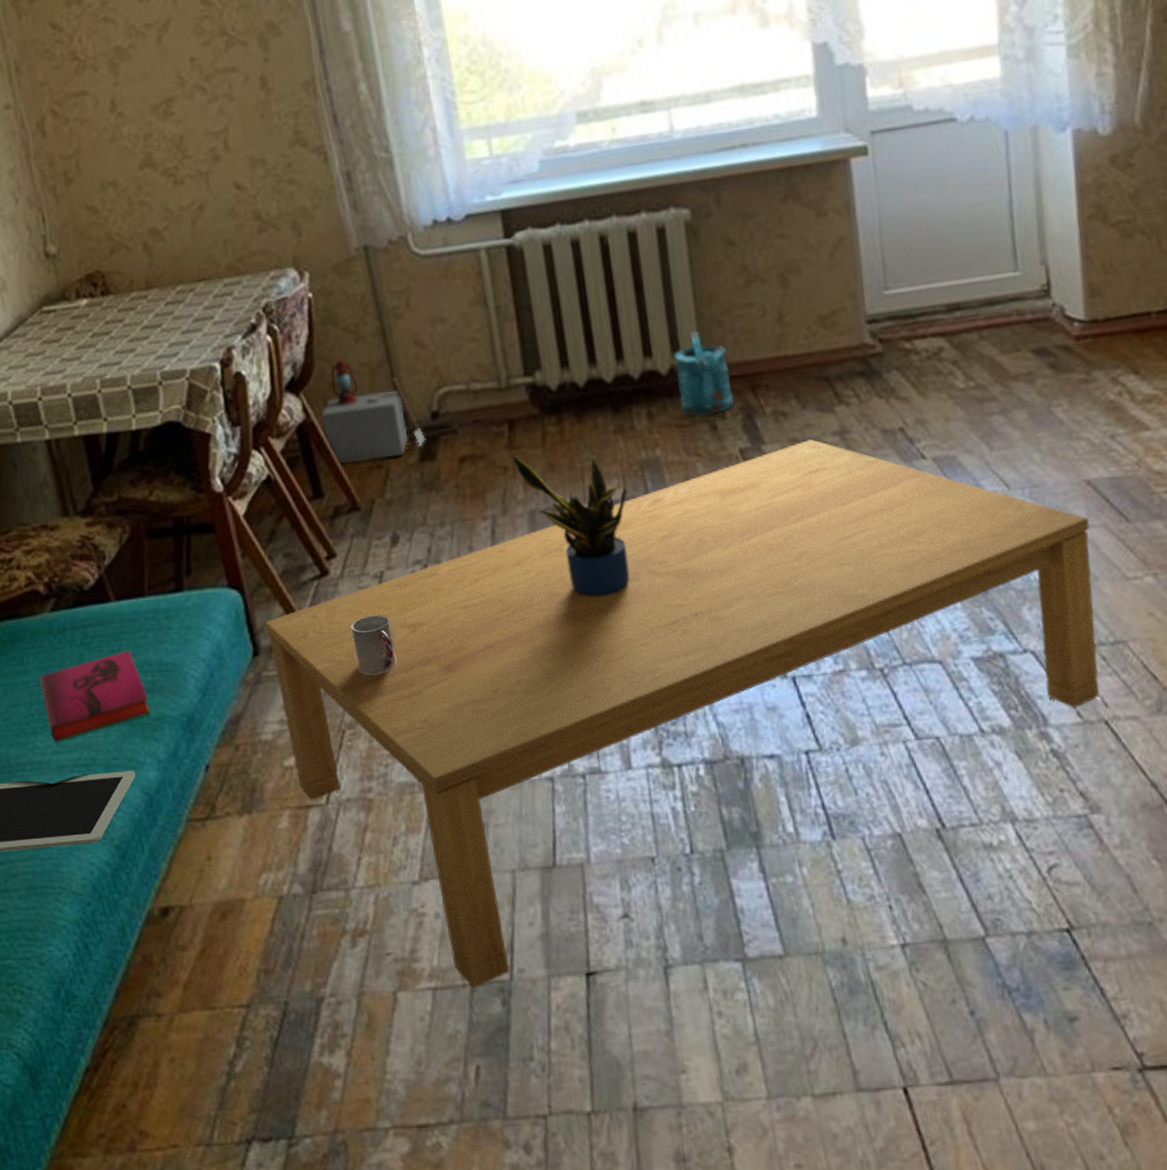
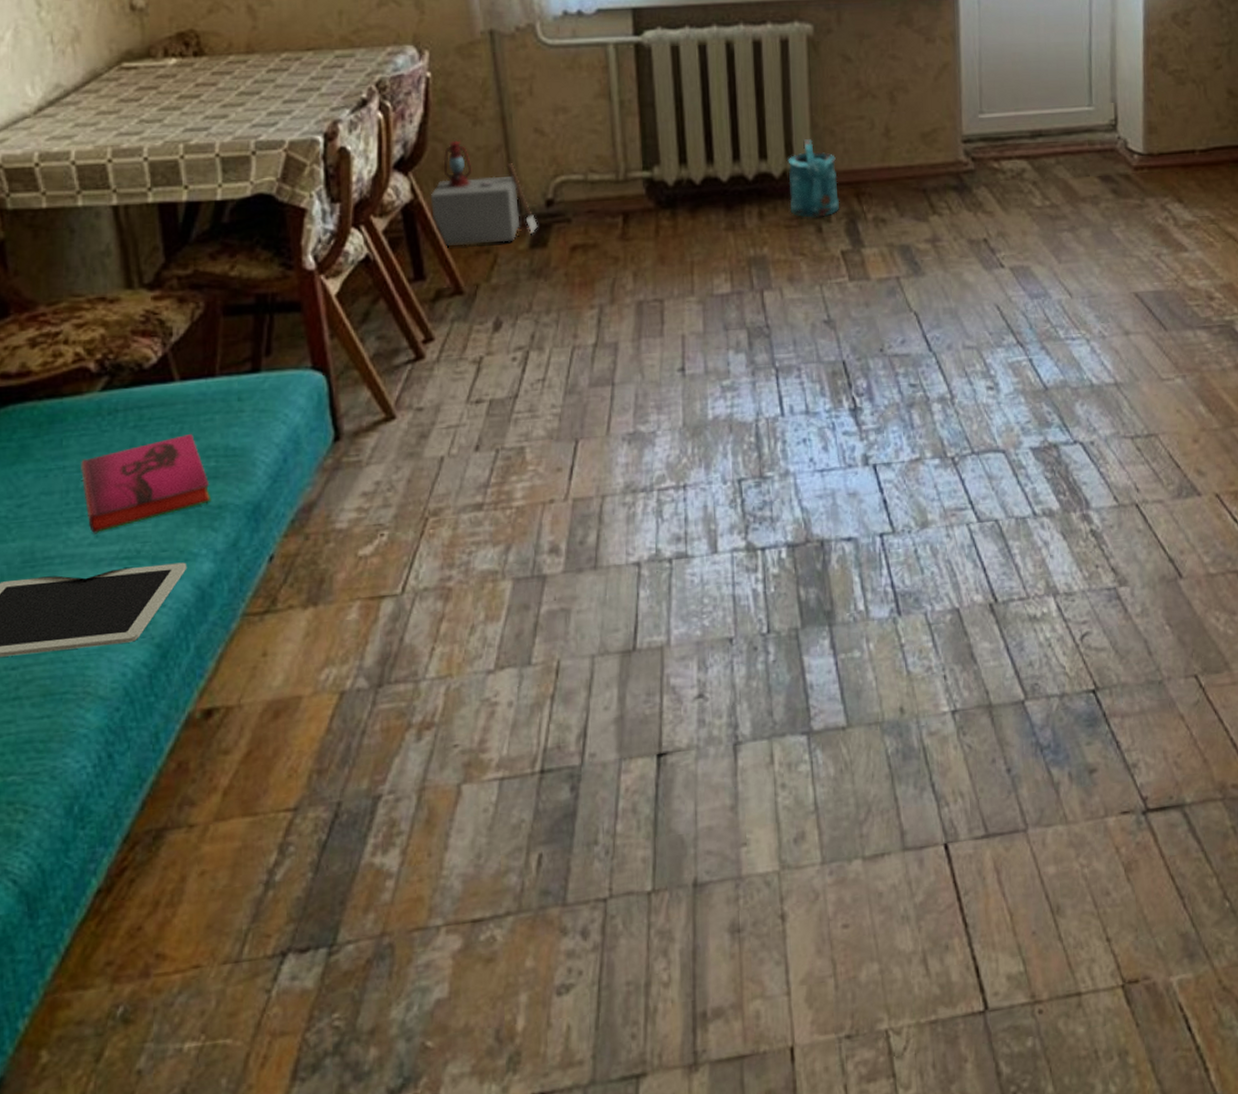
coffee table: present [264,439,1101,988] -> none [349,244,1135,776]
cup: present [351,614,397,674] -> none [443,400,489,461]
potted plant: present [511,456,630,597] -> none [623,247,733,386]

